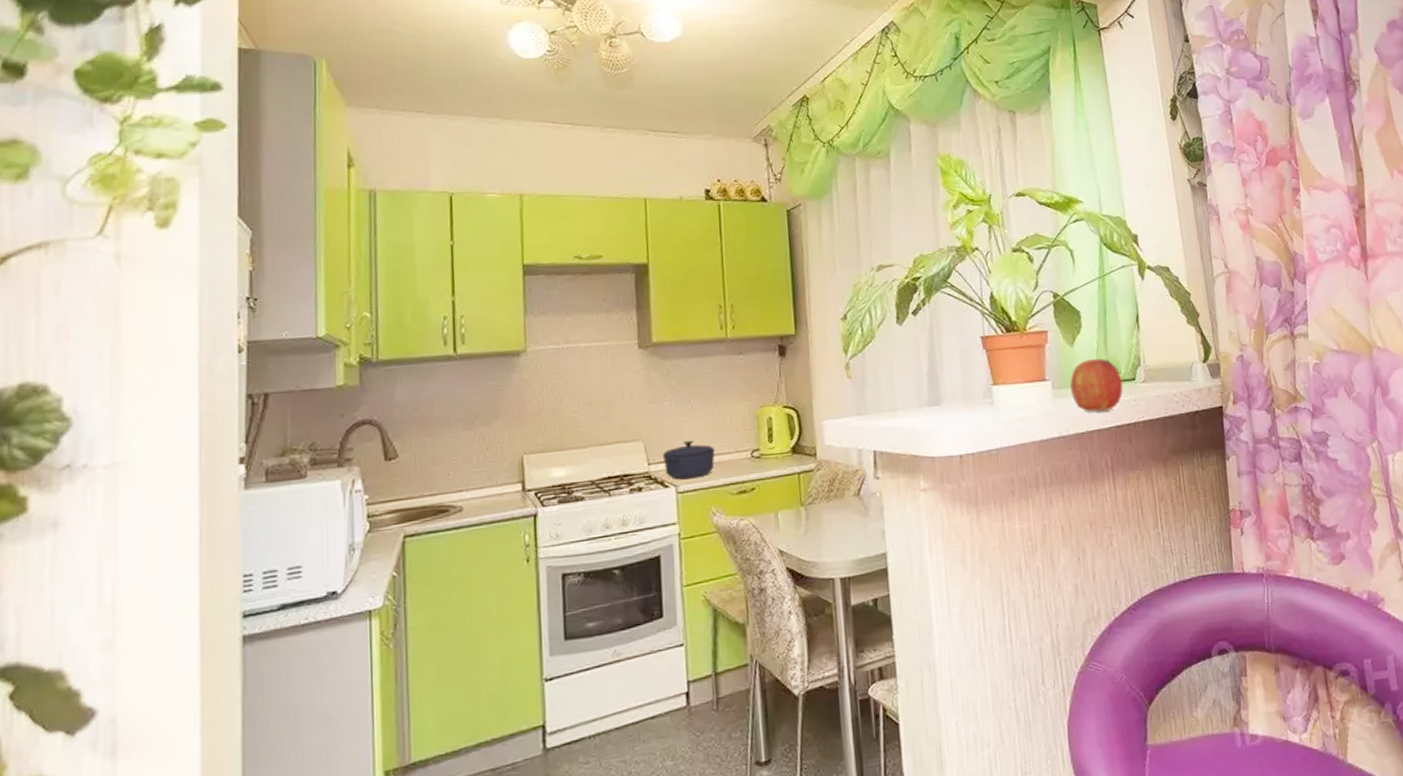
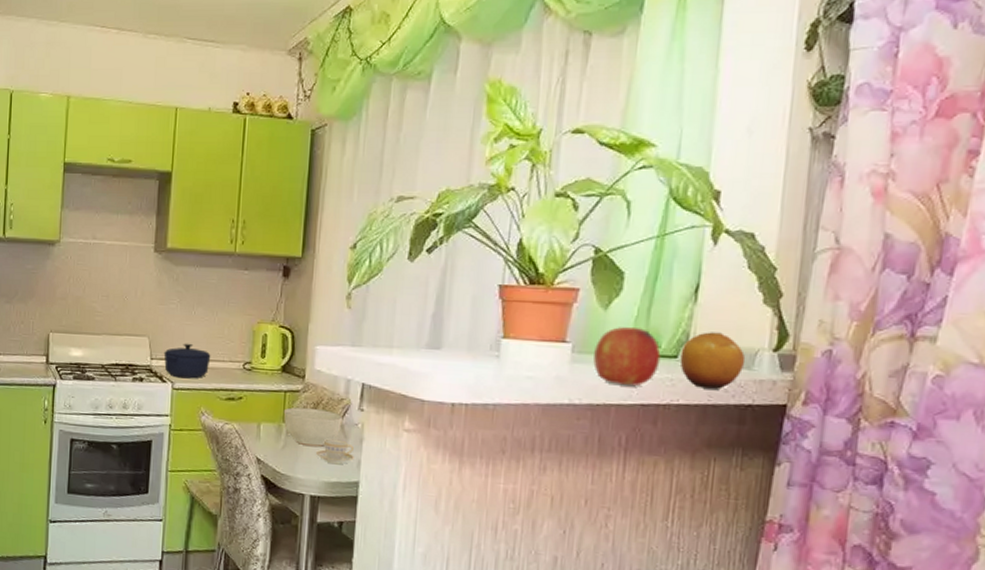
bowl: none [799,484,861,527] -> present [283,407,344,447]
teacup: none [838,513,878,540] -> present [315,439,354,465]
fruit: none [1136,353,1186,404] -> present [679,332,746,389]

